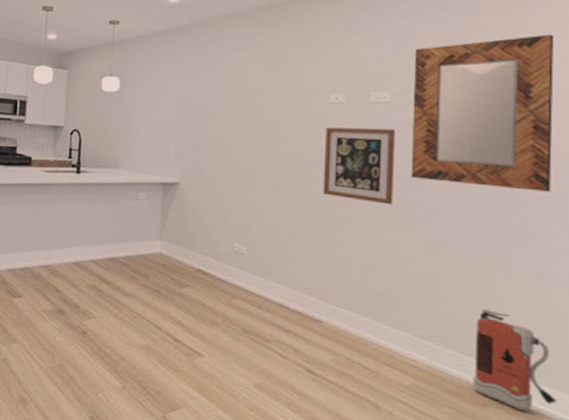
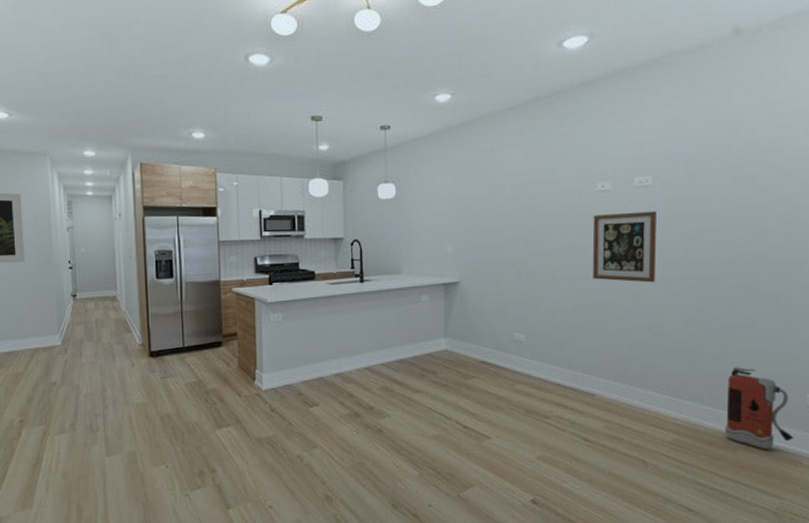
home mirror: present [411,34,555,192] -> none [671,107,799,257]

